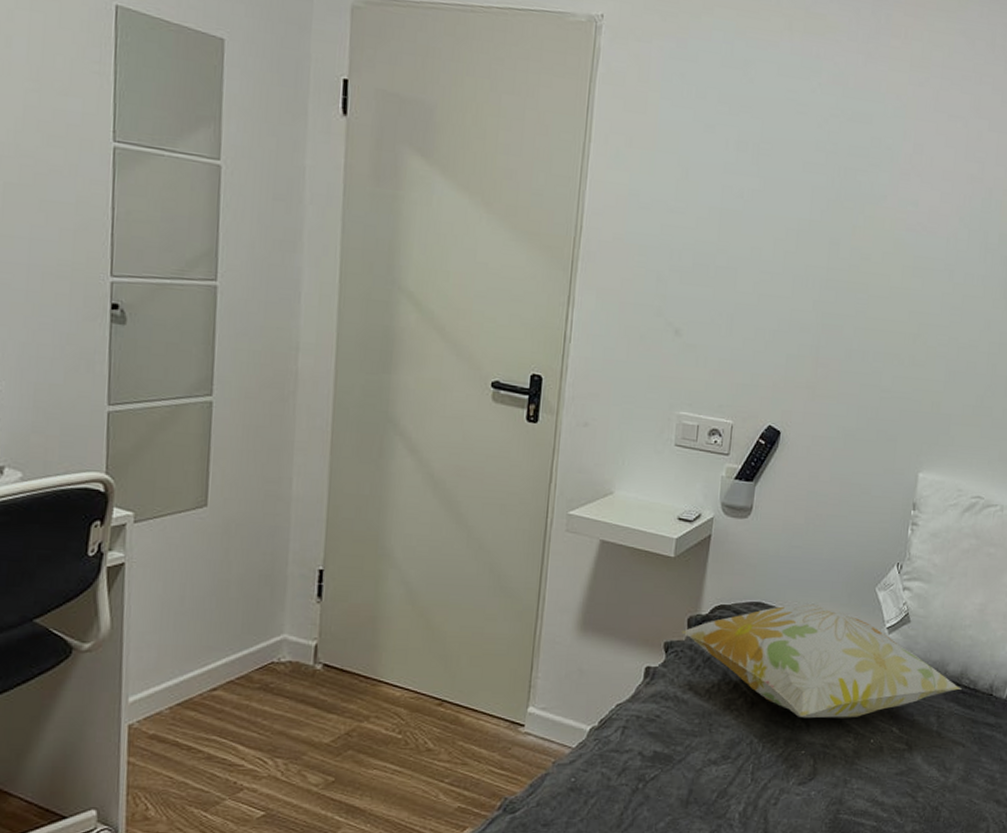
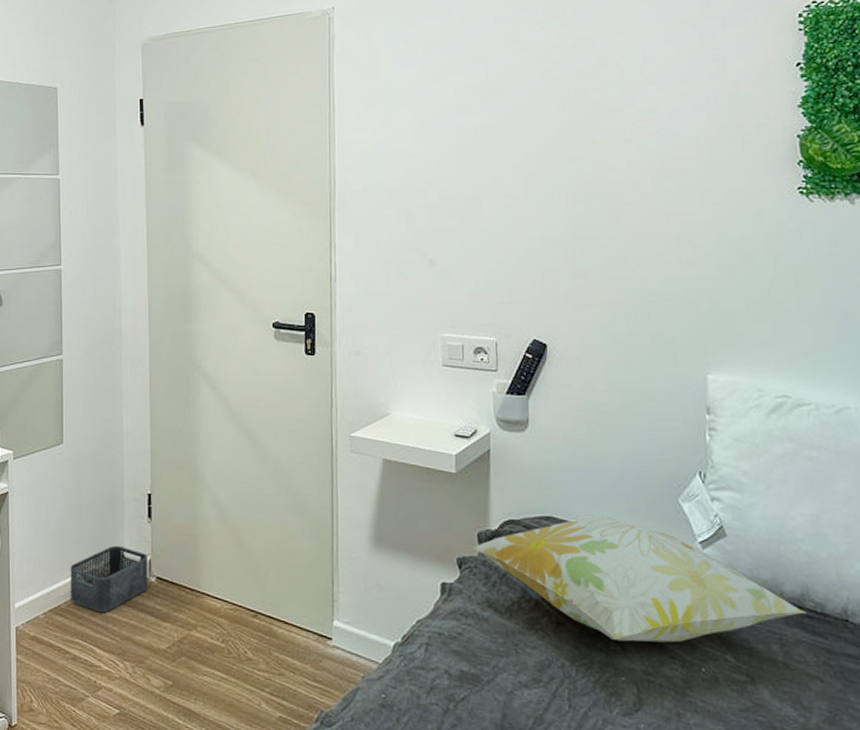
storage bin: none [206,628,314,705] -> present [70,545,148,613]

